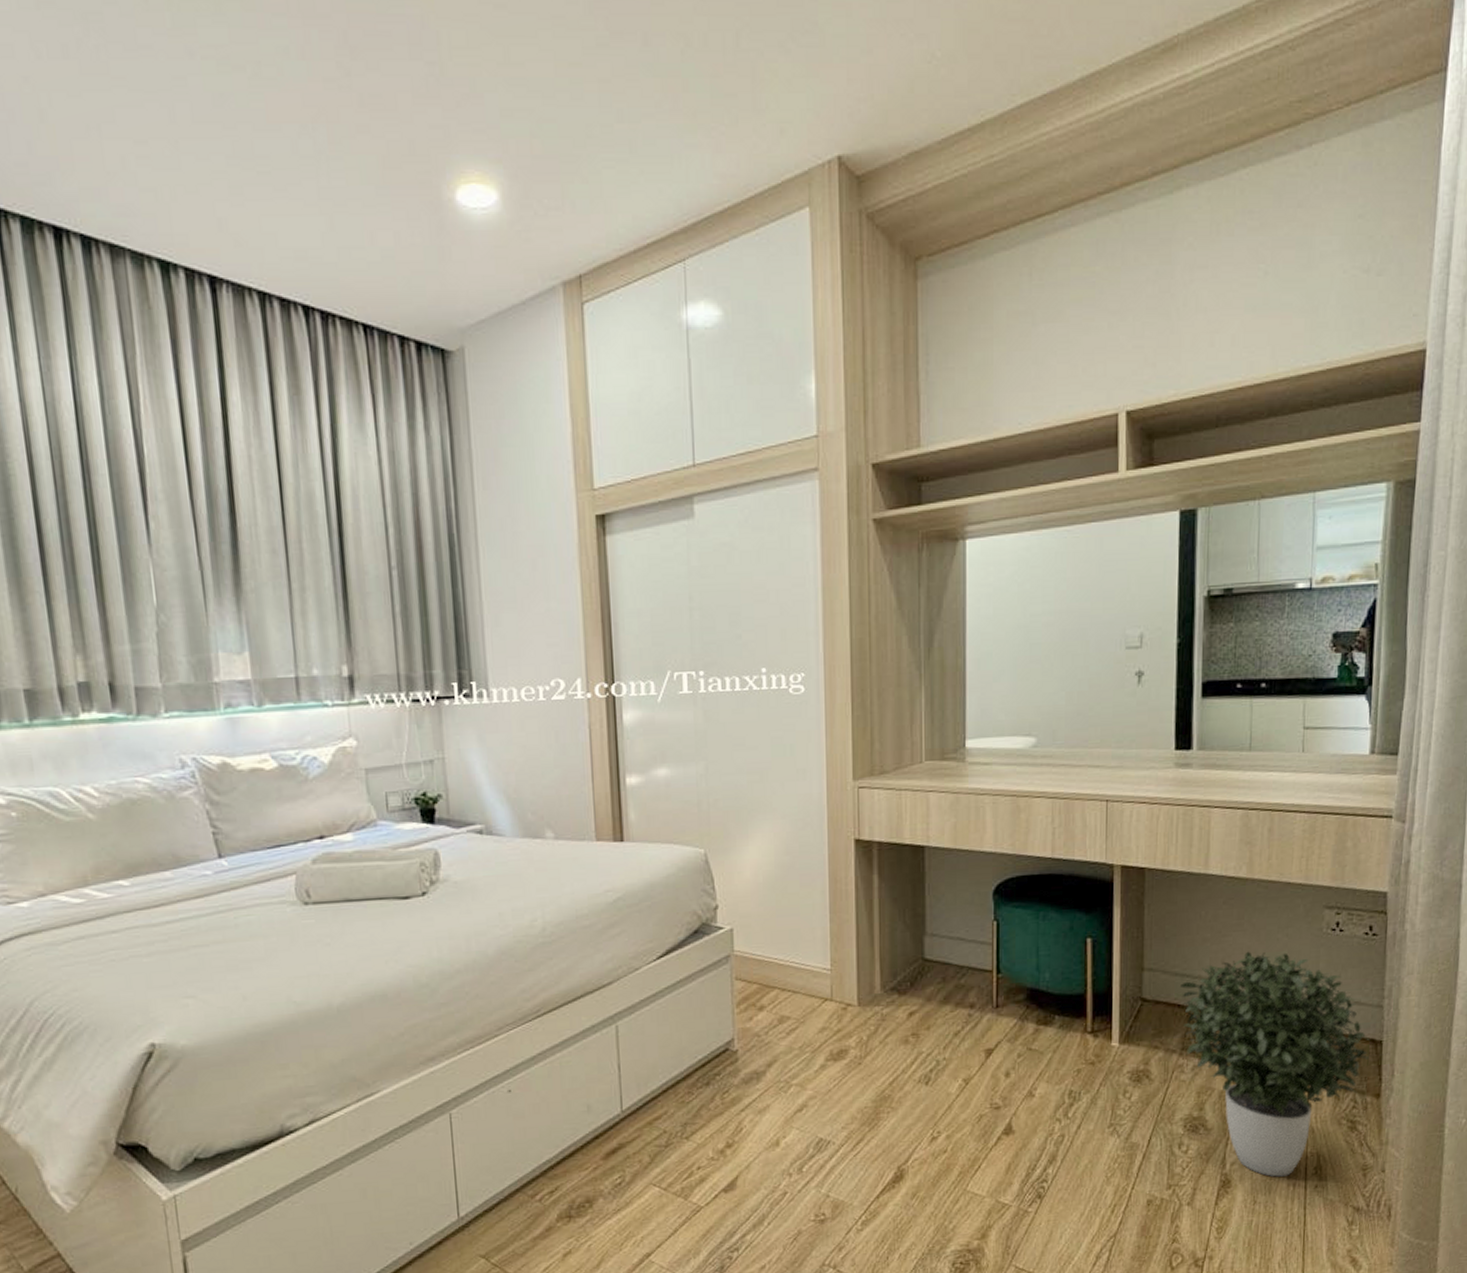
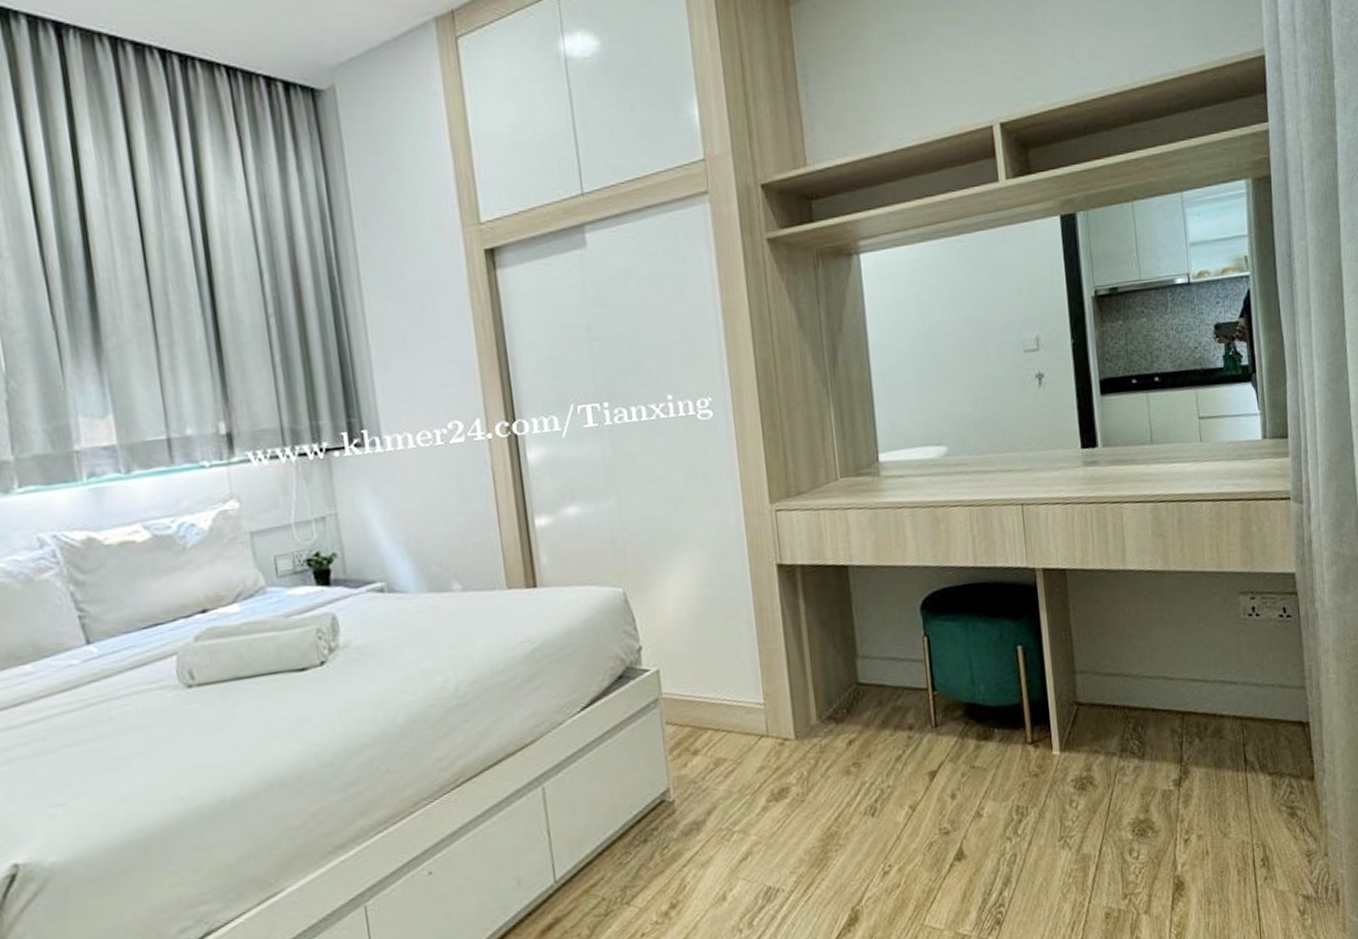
potted plant: present [1180,951,1370,1177] -> none [1113,643,1300,874]

